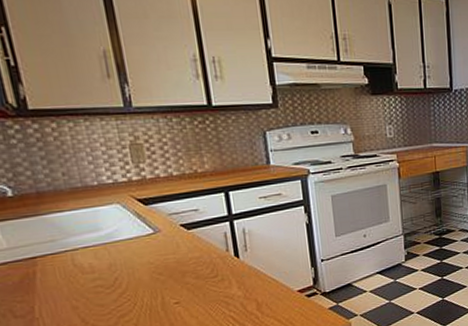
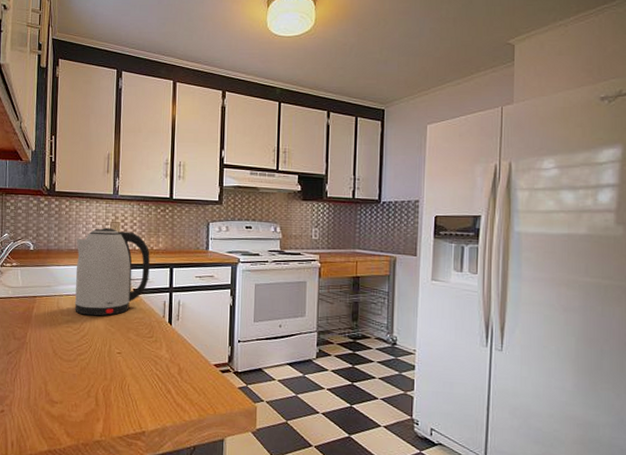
kettle: none [80,152,199,268] -> present [74,227,150,316]

